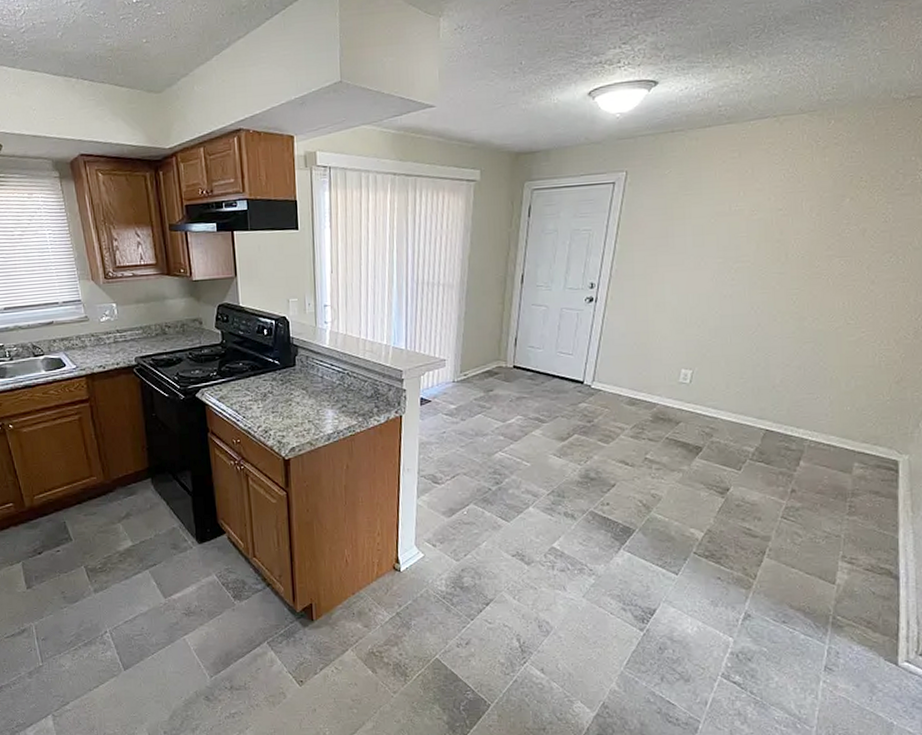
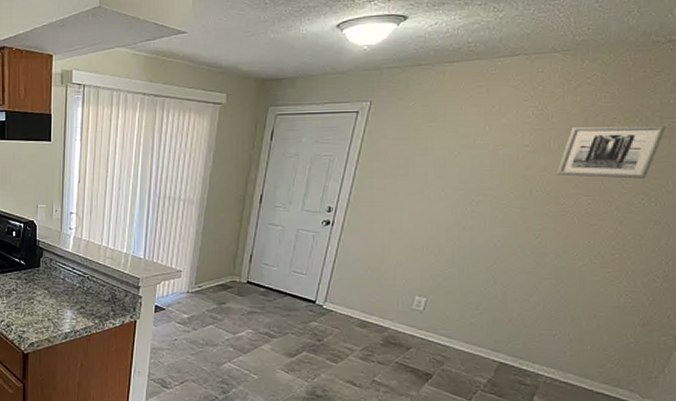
wall art: none [809,182,910,238] -> present [555,125,666,179]

